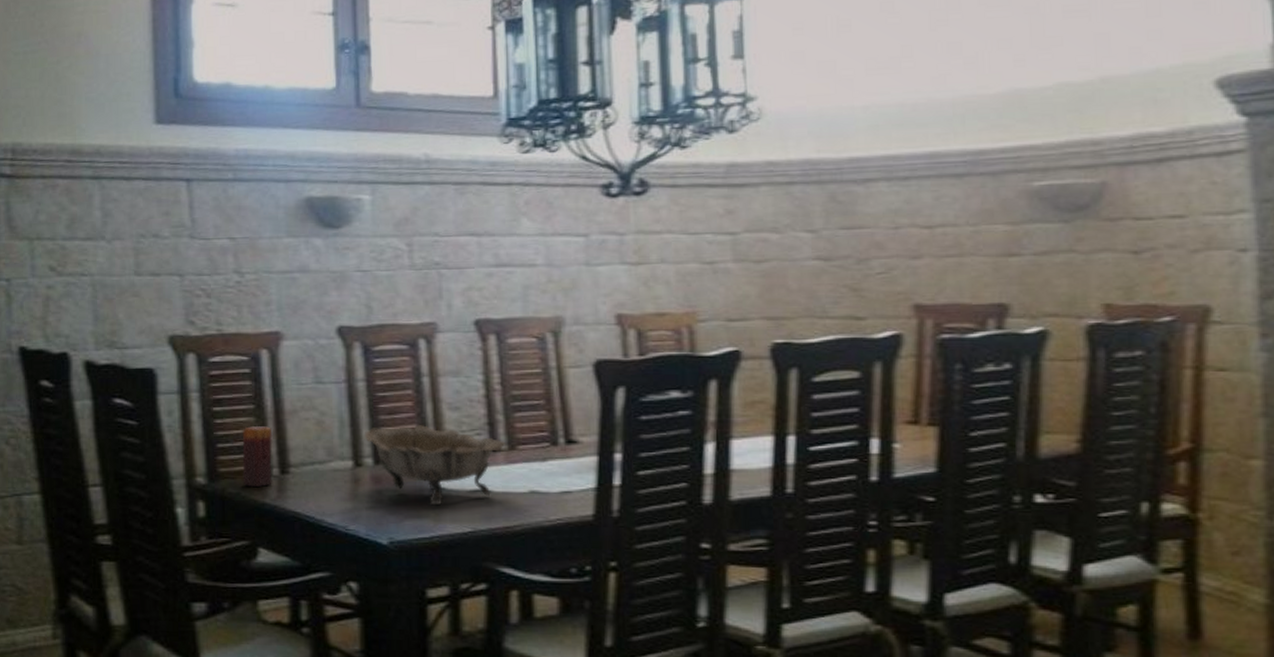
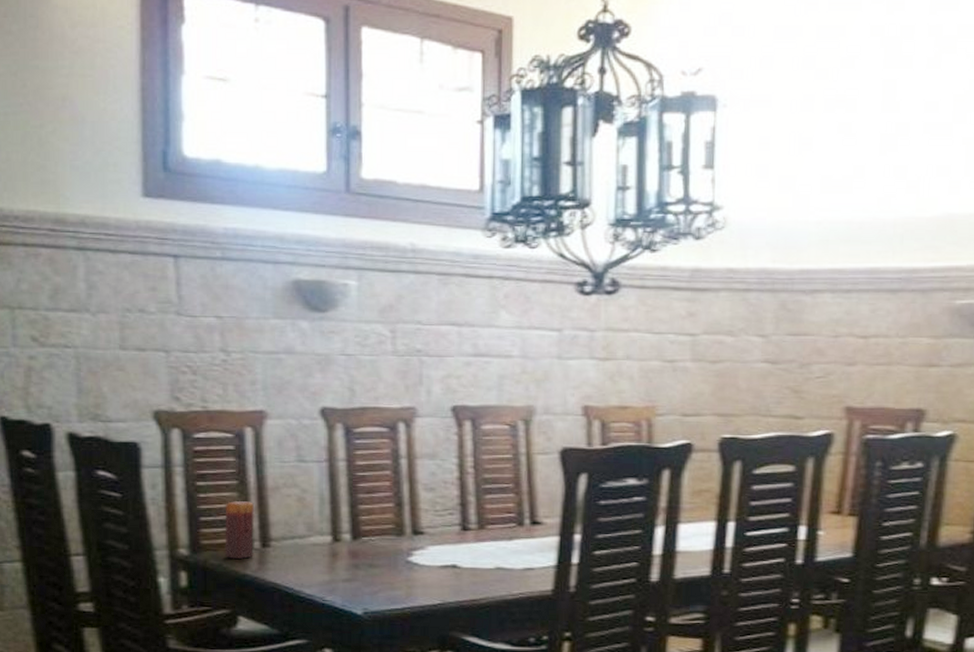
decorative bowl: present [365,425,507,506] -> none [344,504,477,579]

